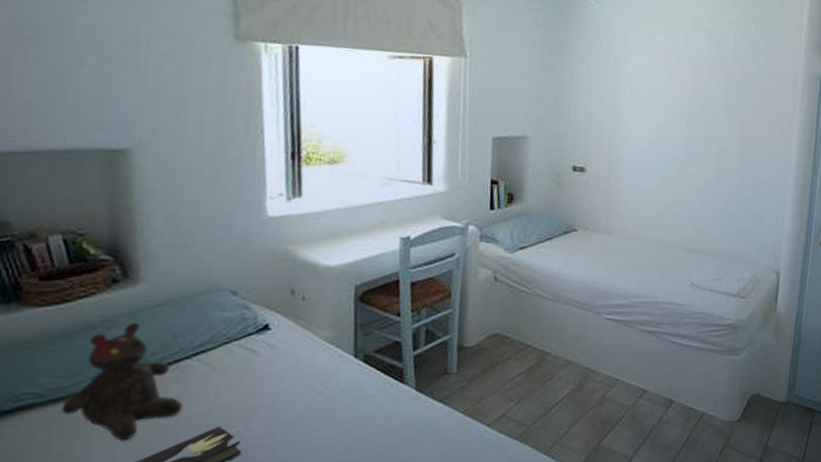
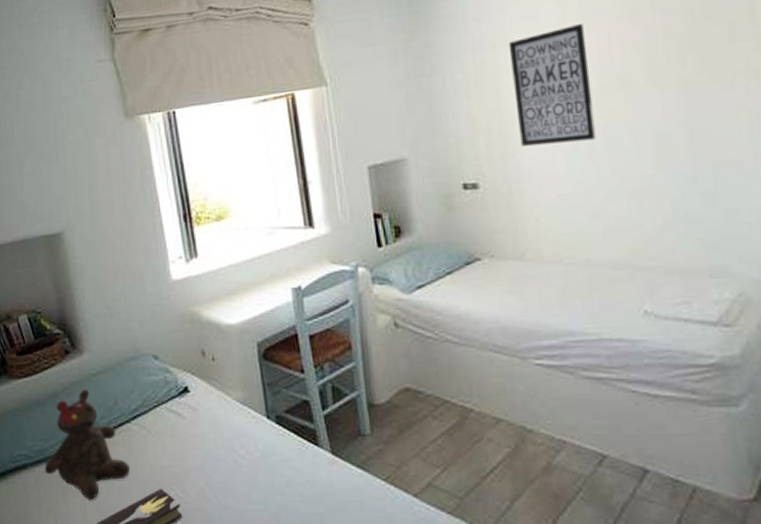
wall art: none [624,55,686,148] -> present [508,23,596,146]

